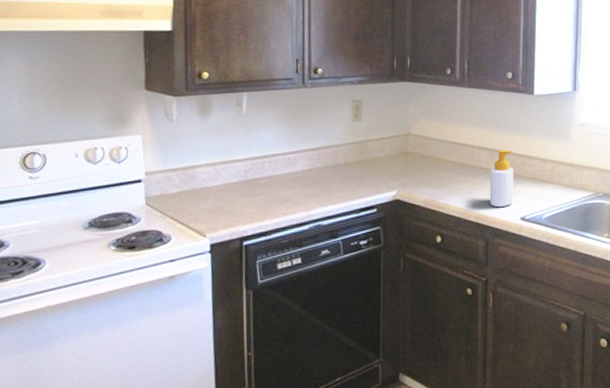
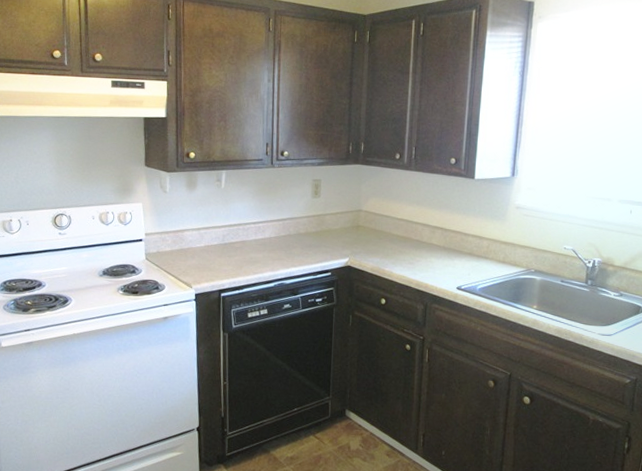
soap bottle: present [489,149,514,208] -> none [429,227,452,278]

